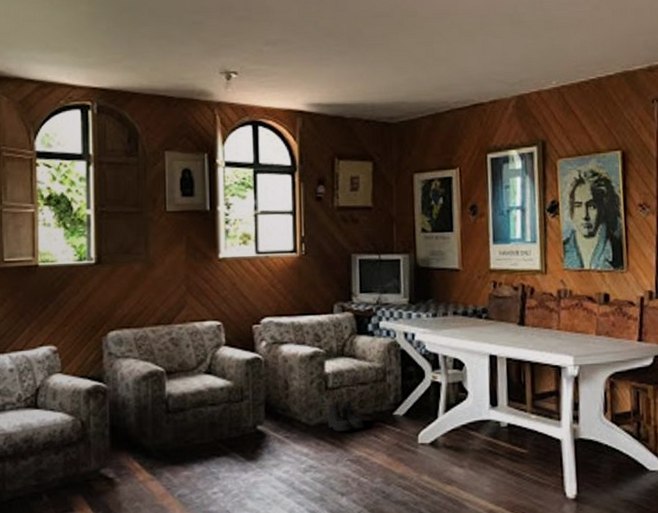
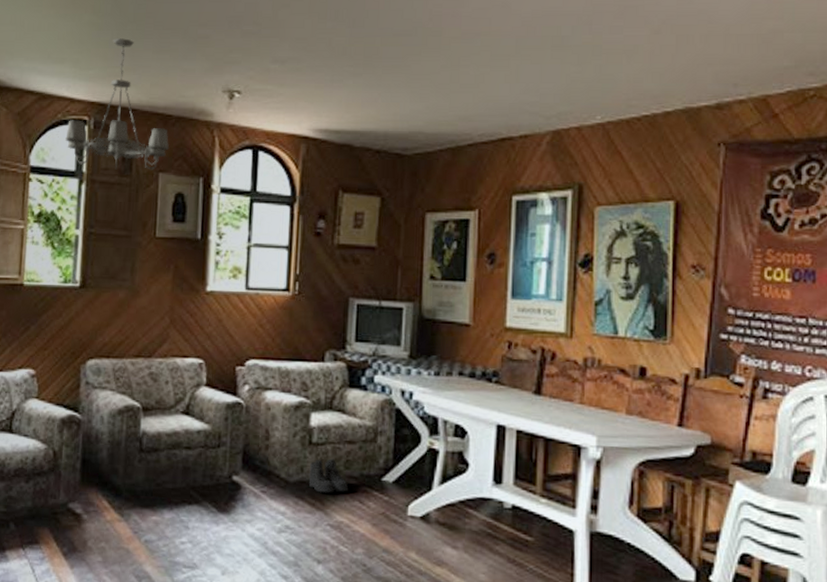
chandelier: none [70,26,173,151] -> present [65,38,170,170]

